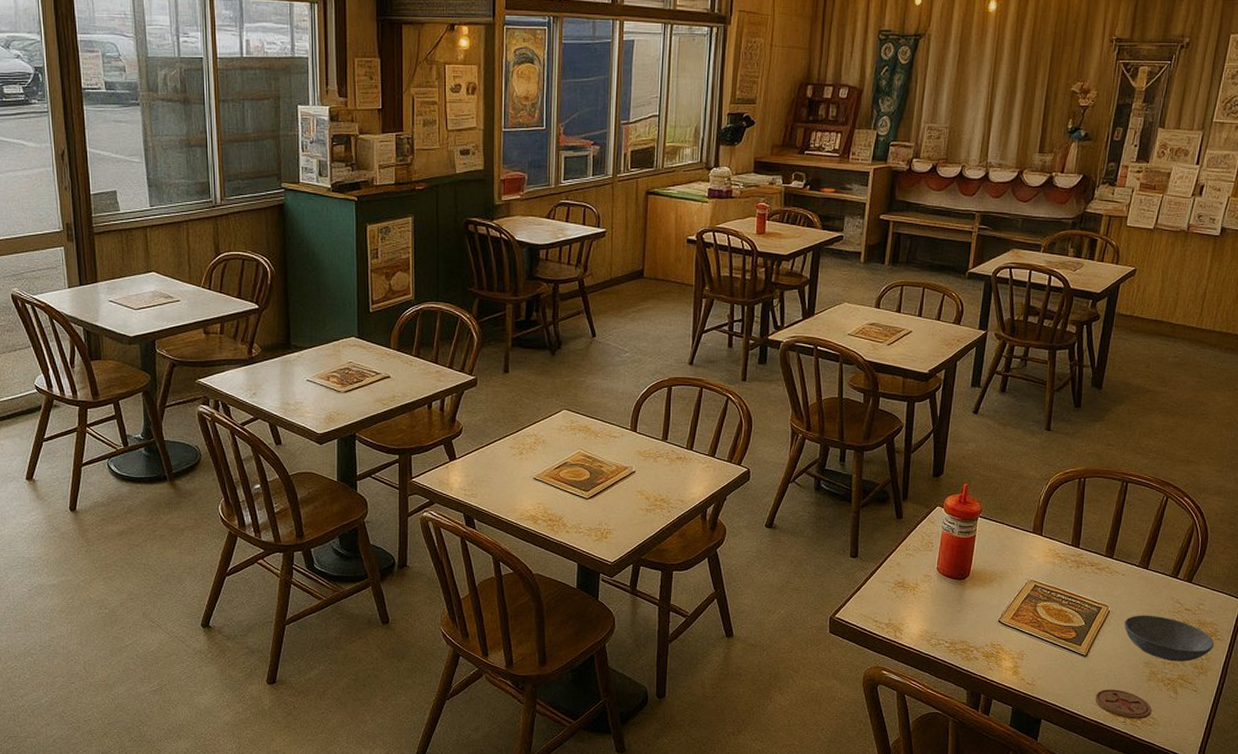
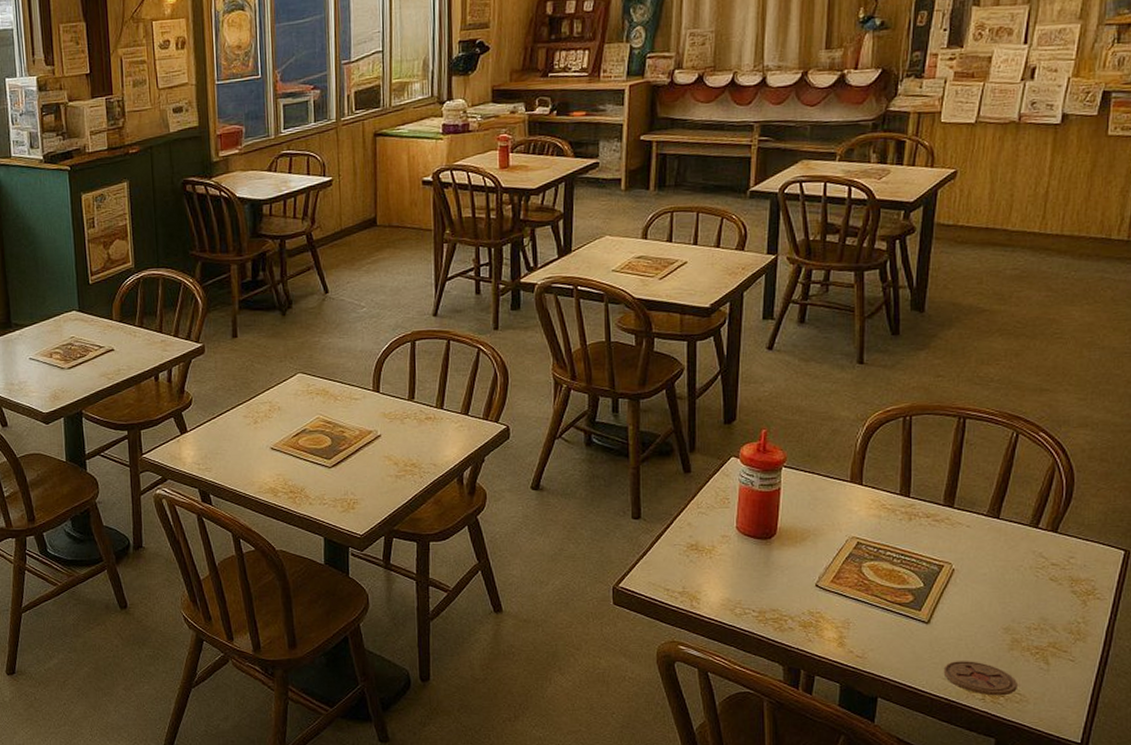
bowl: present [1124,615,1214,662] -> none [973,572,1092,626]

